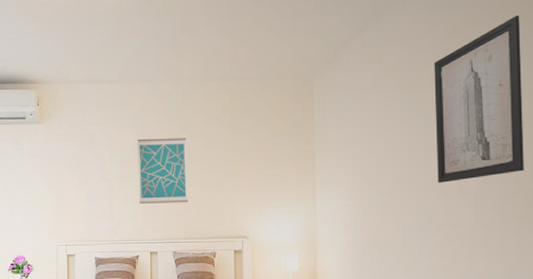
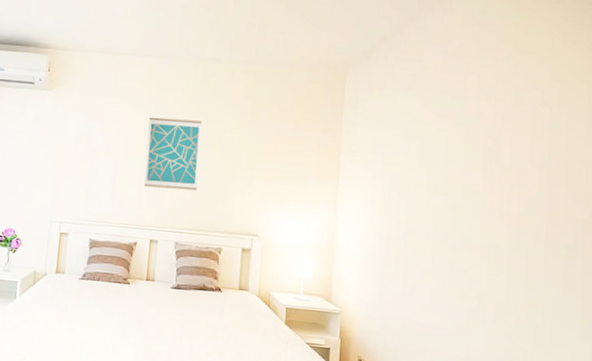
wall art: present [434,15,524,183] -> none [476,25,581,200]

